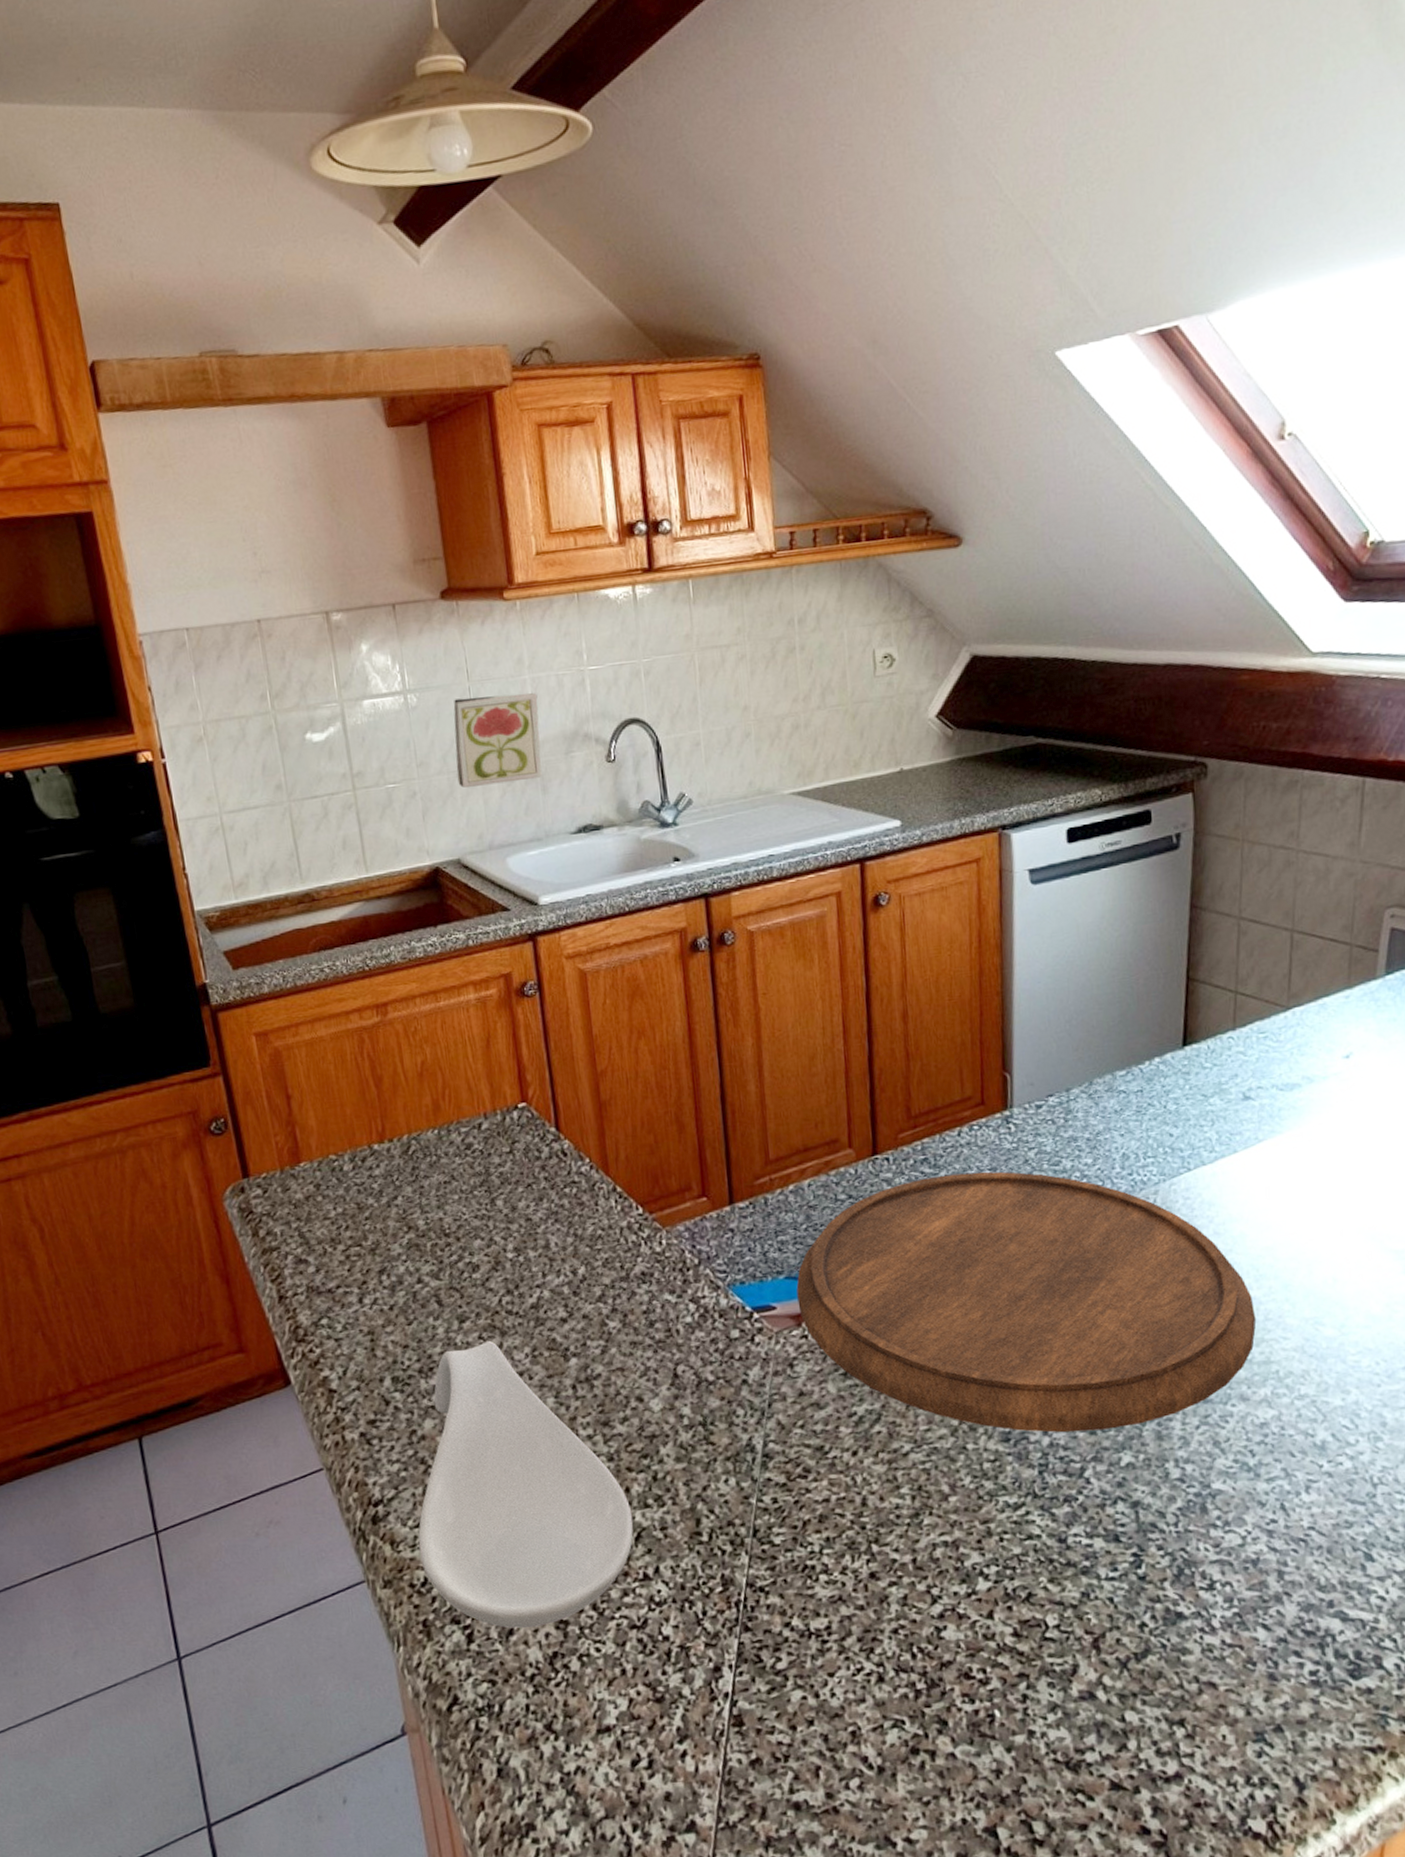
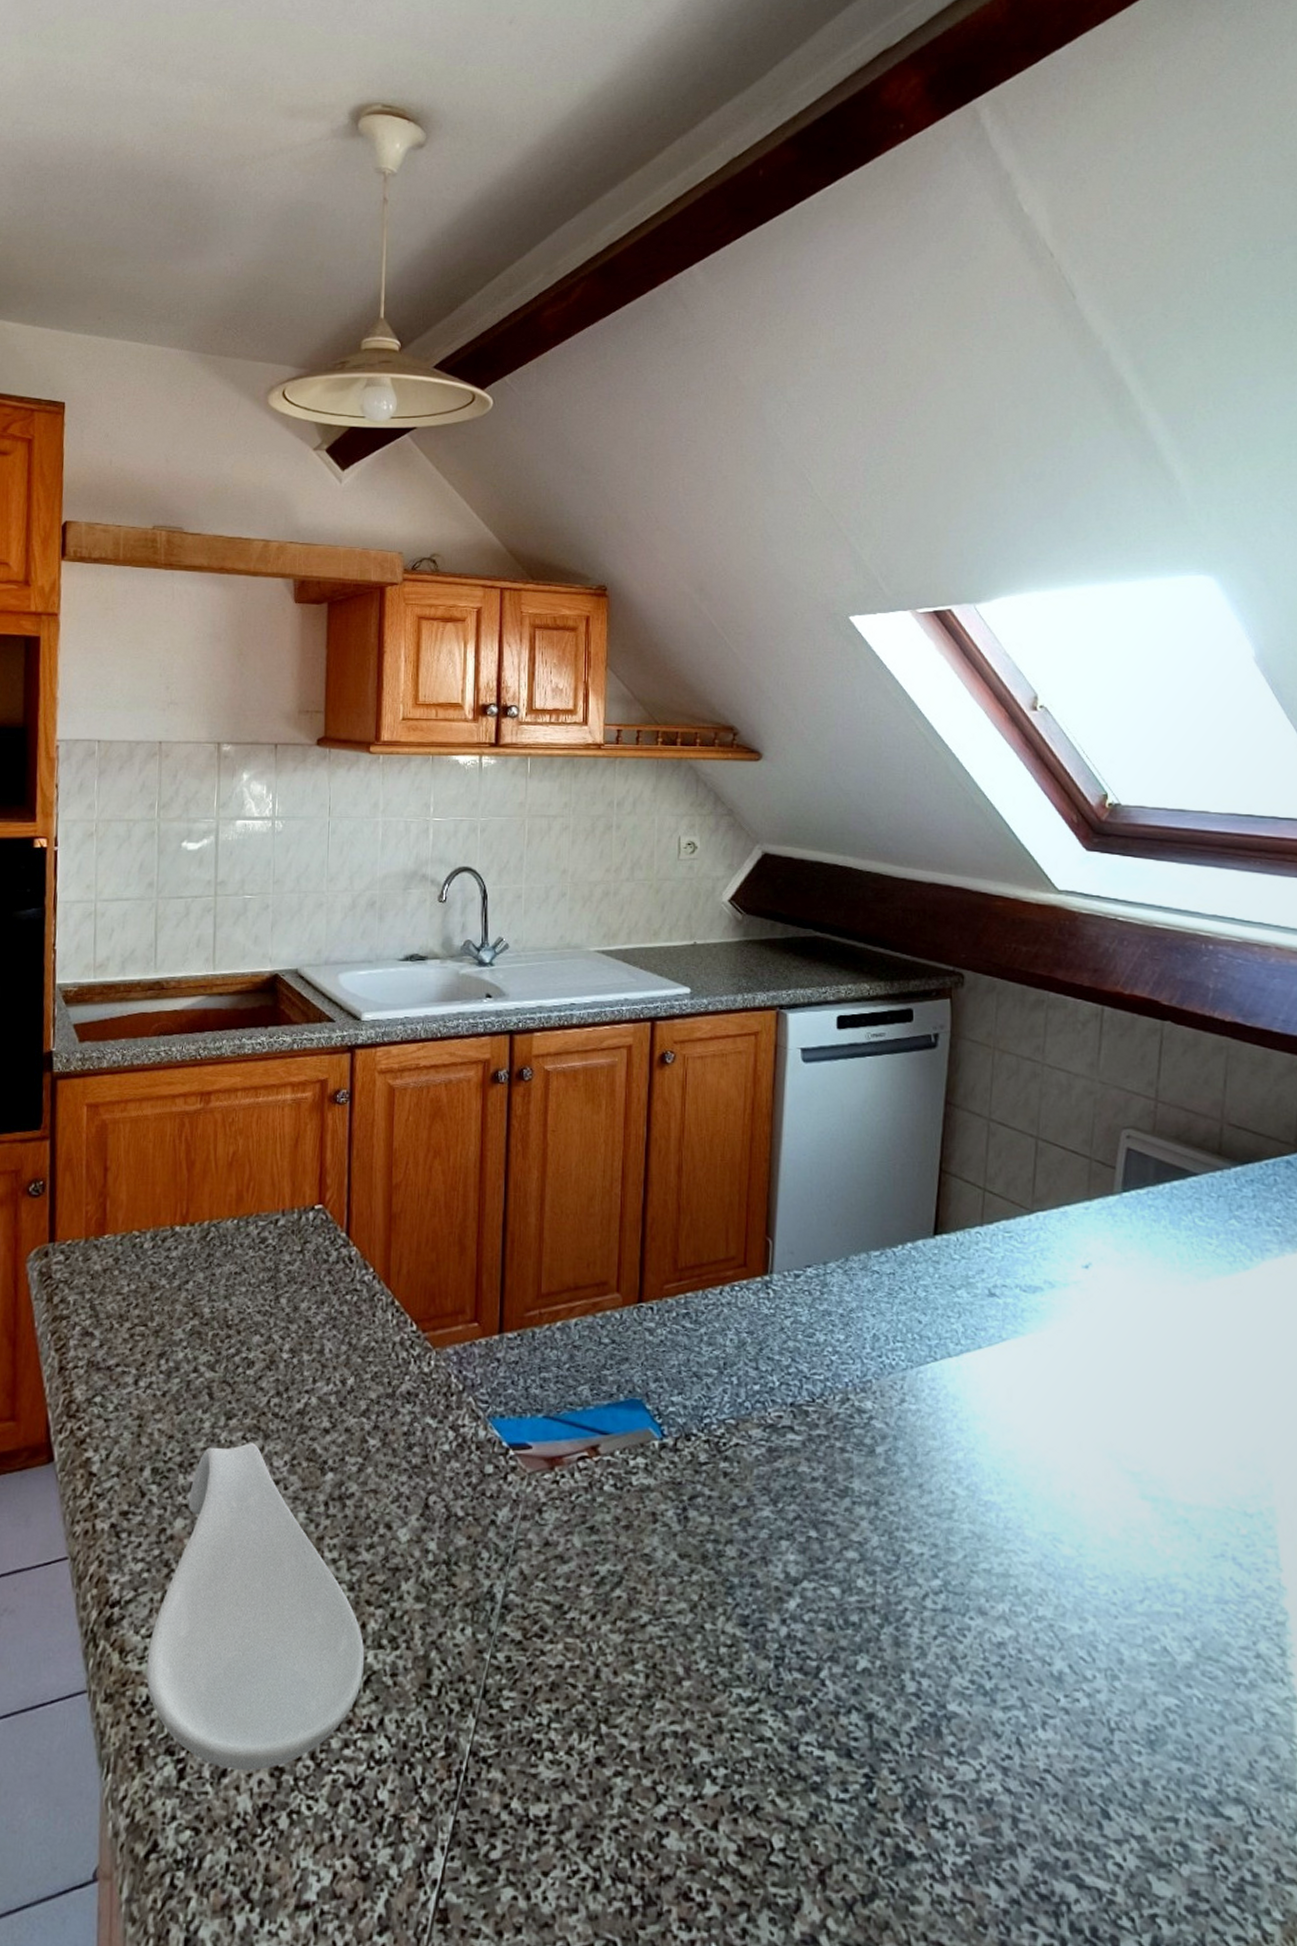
decorative tile: present [453,692,542,788] -> none [306,830,386,908]
cutting board: present [796,1171,1257,1433] -> none [553,1332,996,1627]

